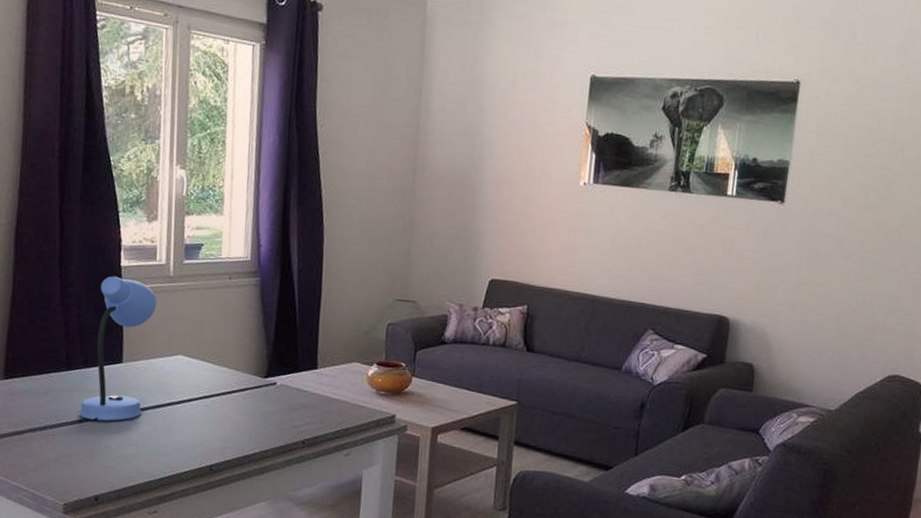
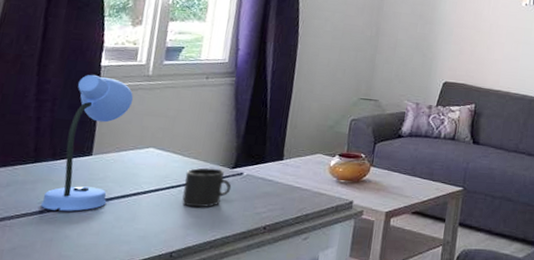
mug: none [216,376,266,420] -> present [182,167,232,208]

